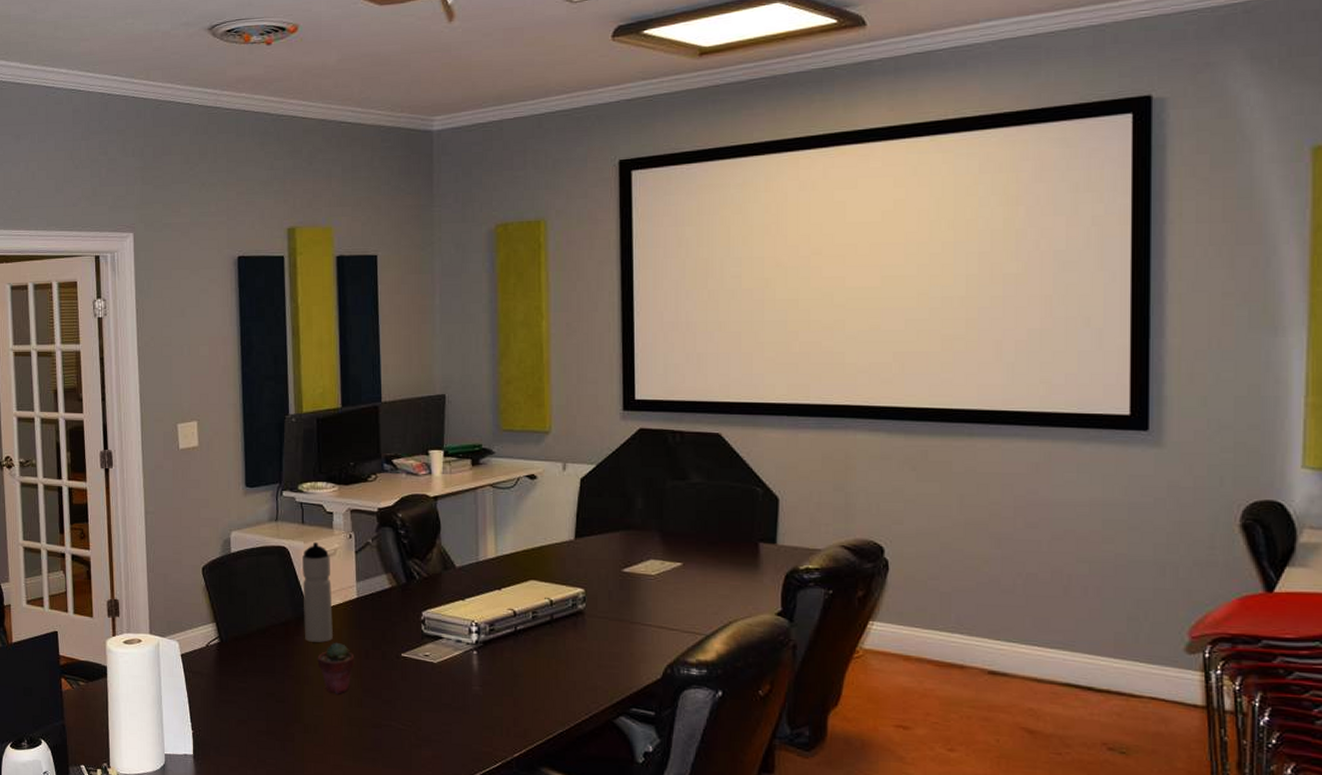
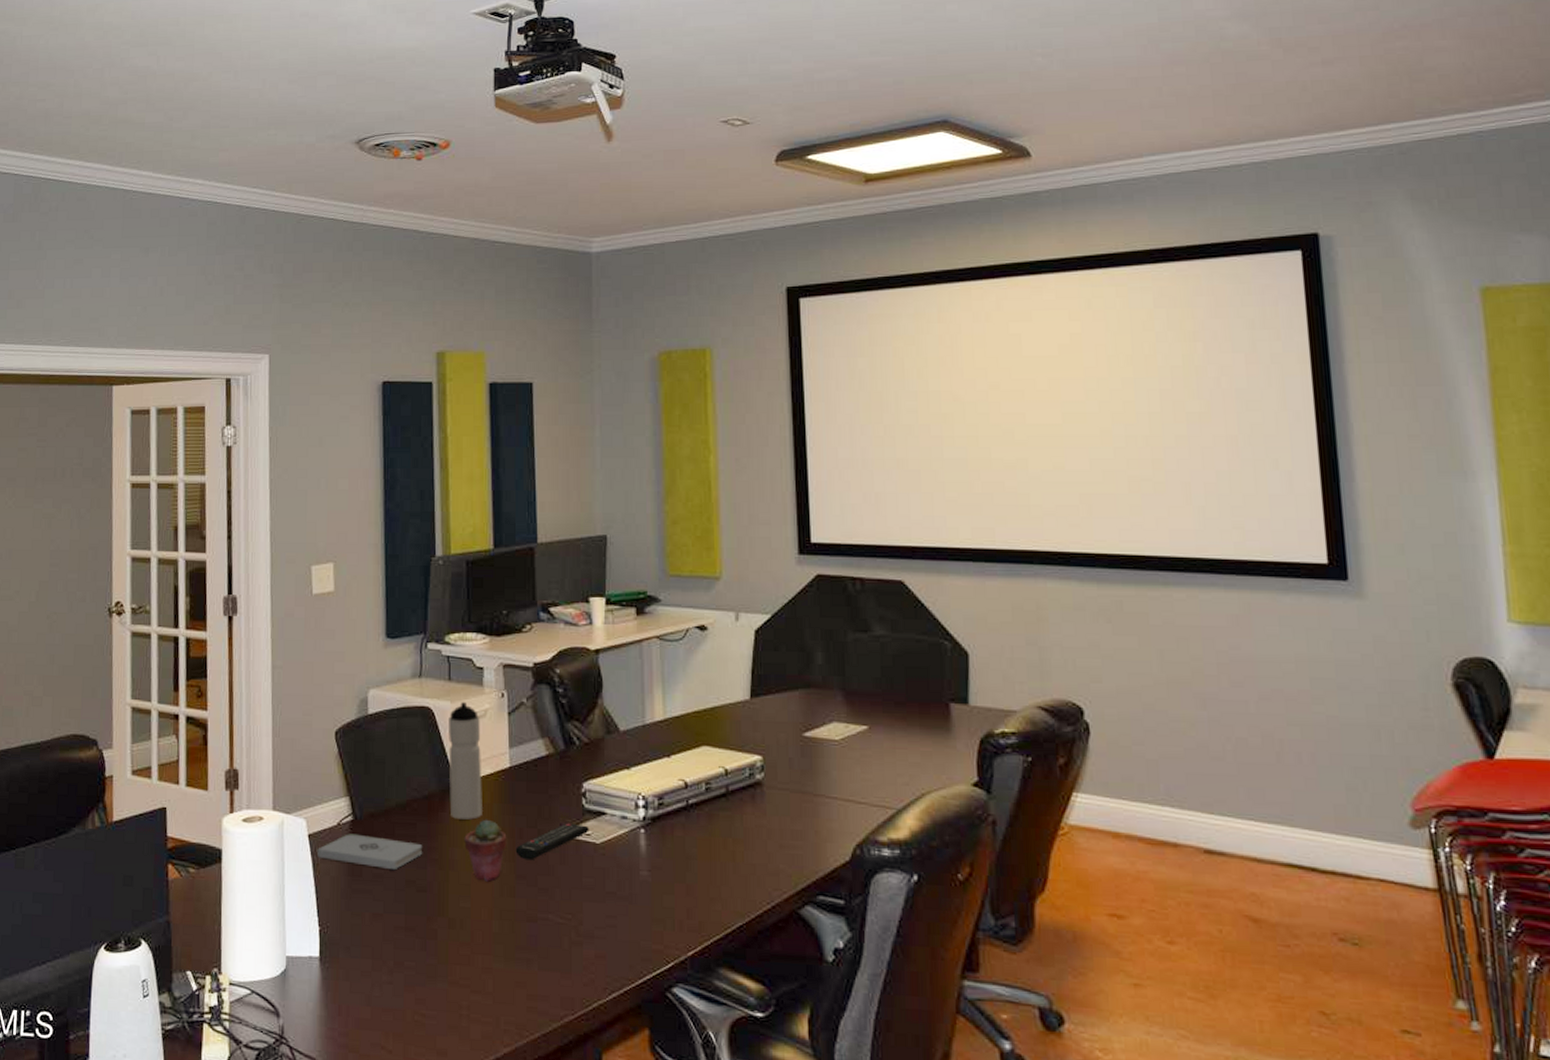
notepad: none [189,654,281,685] -> present [317,834,423,871]
remote control: none [362,645,428,677] -> present [515,823,589,861]

